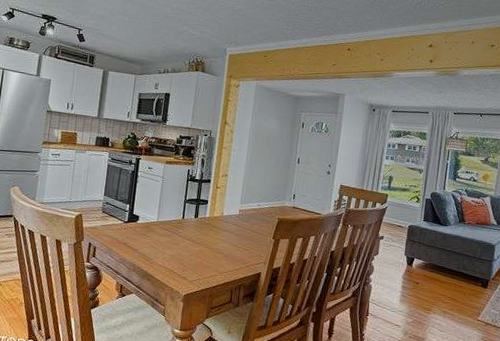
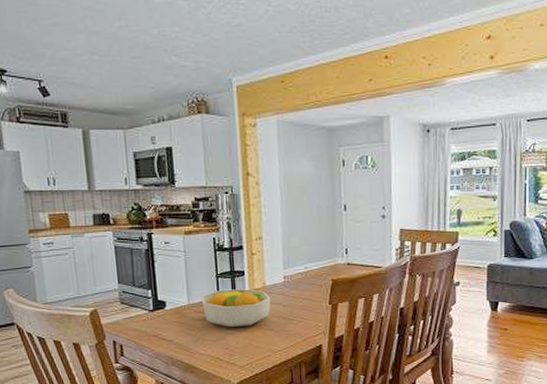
fruit bowl: none [168,213,226,248] -> present [201,289,271,328]

